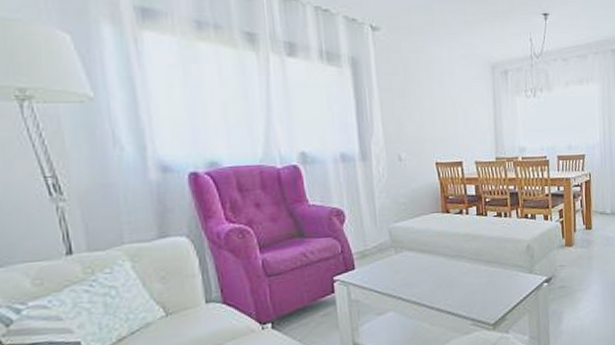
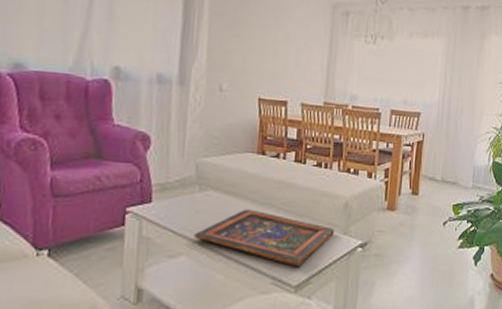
painted panel: none [397,263,522,308] -> present [194,209,335,267]

